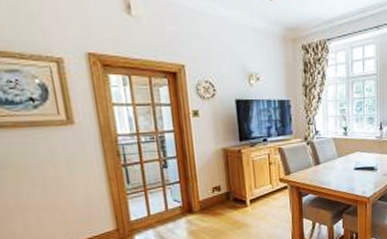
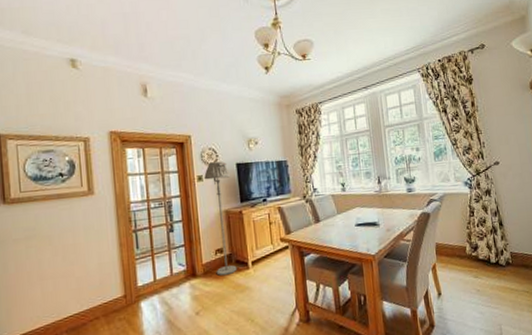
floor lamp: none [200,96,235,213] -> present [204,161,237,276]

